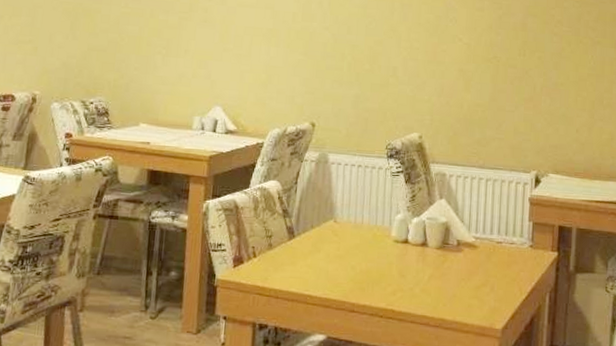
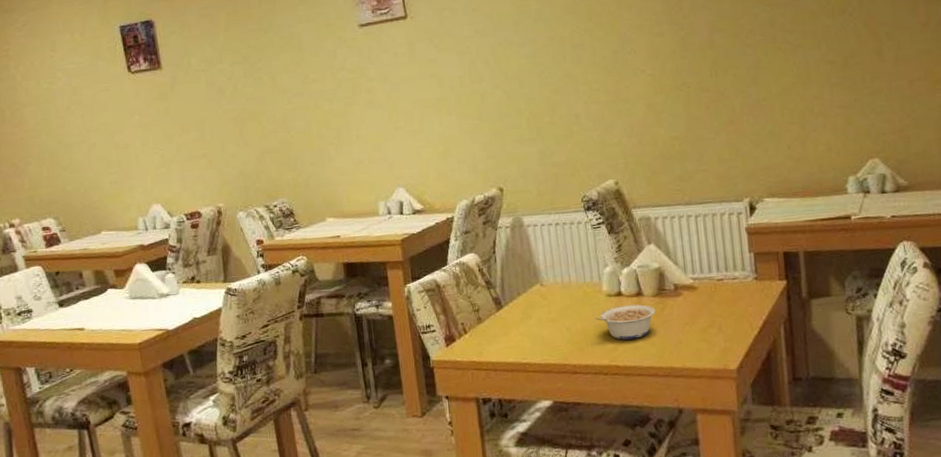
legume: none [379,252,437,287] -> present [594,304,656,340]

